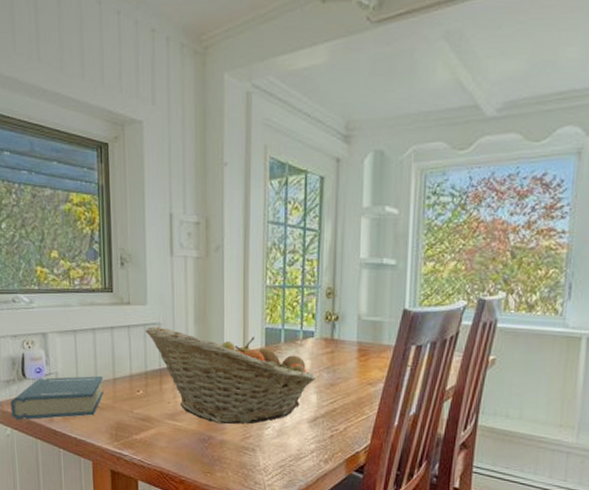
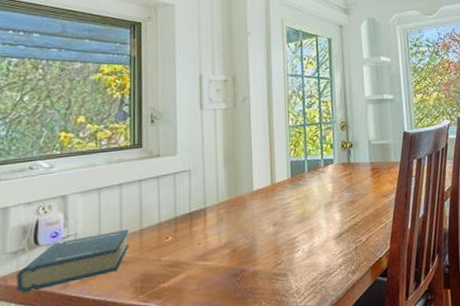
fruit basket: present [145,326,316,425] -> none [175,170,338,256]

